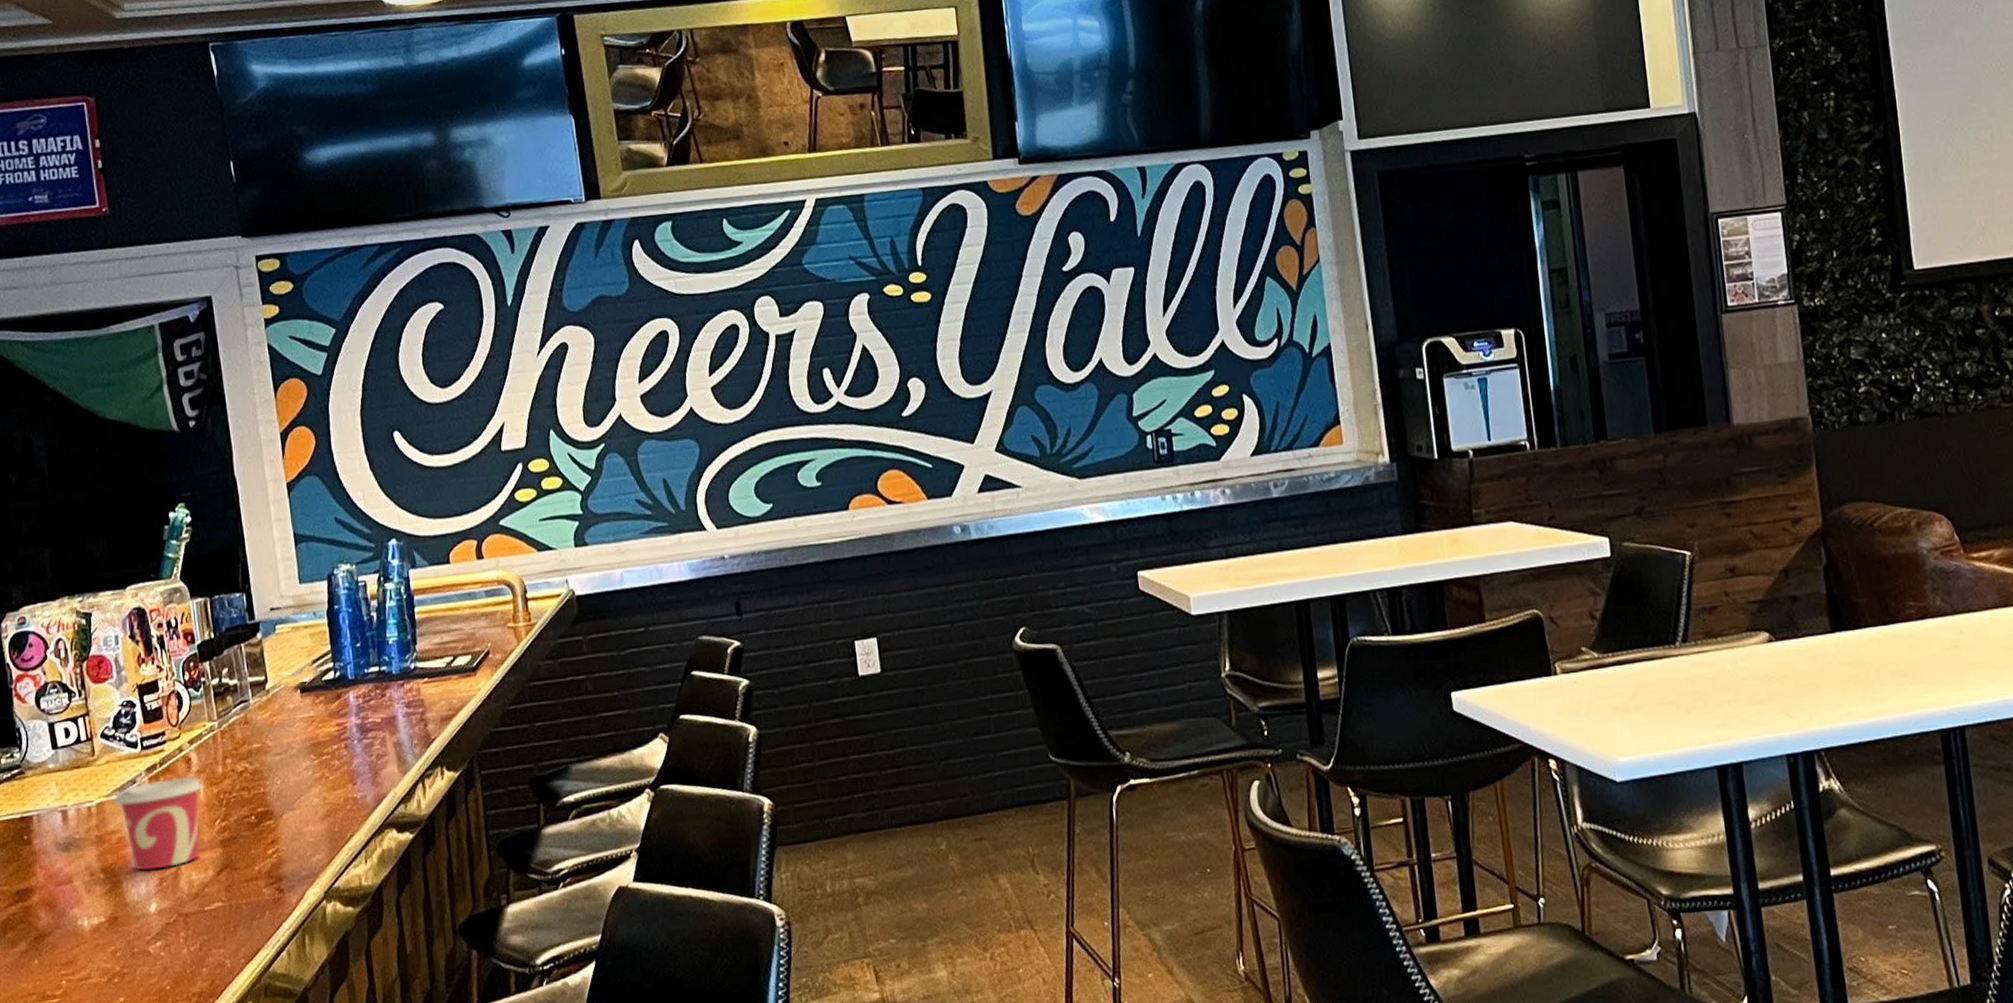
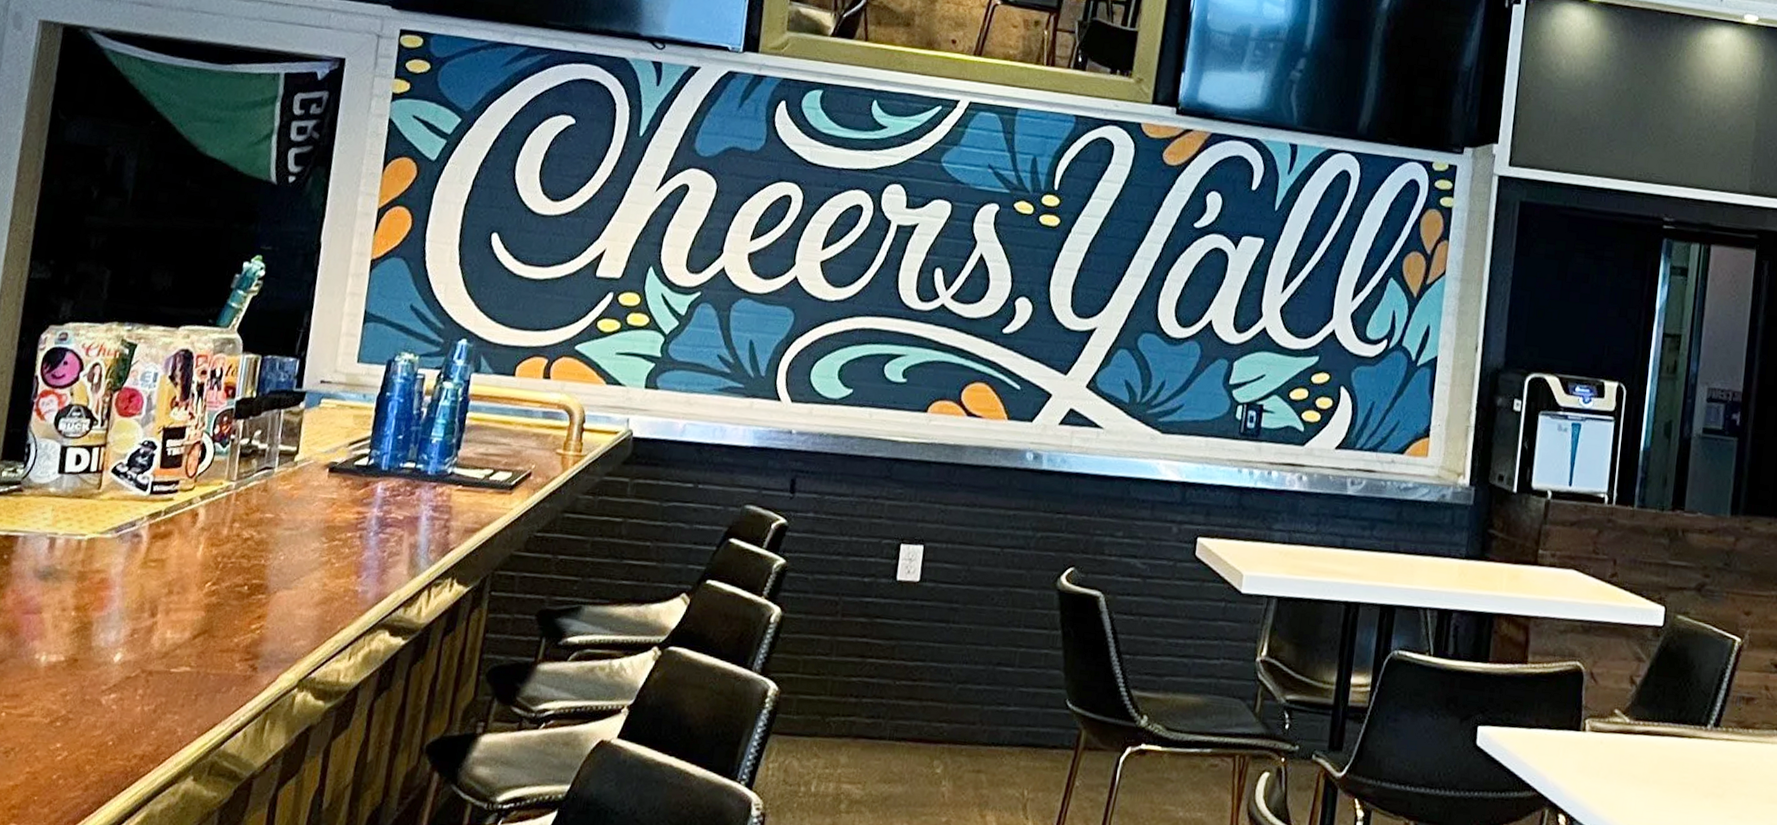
cup: present [113,776,204,871] -> none [106,527,204,621]

